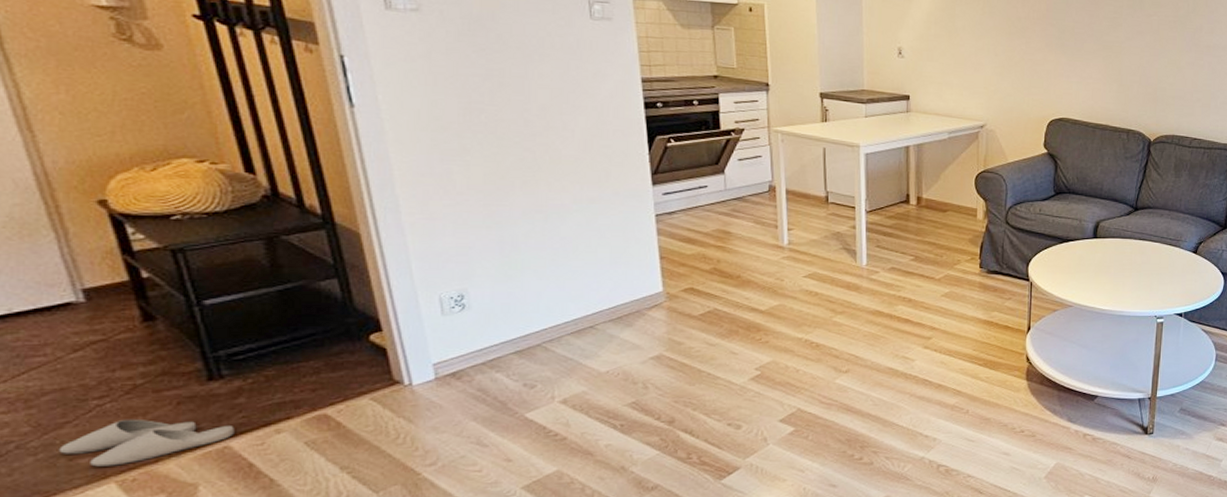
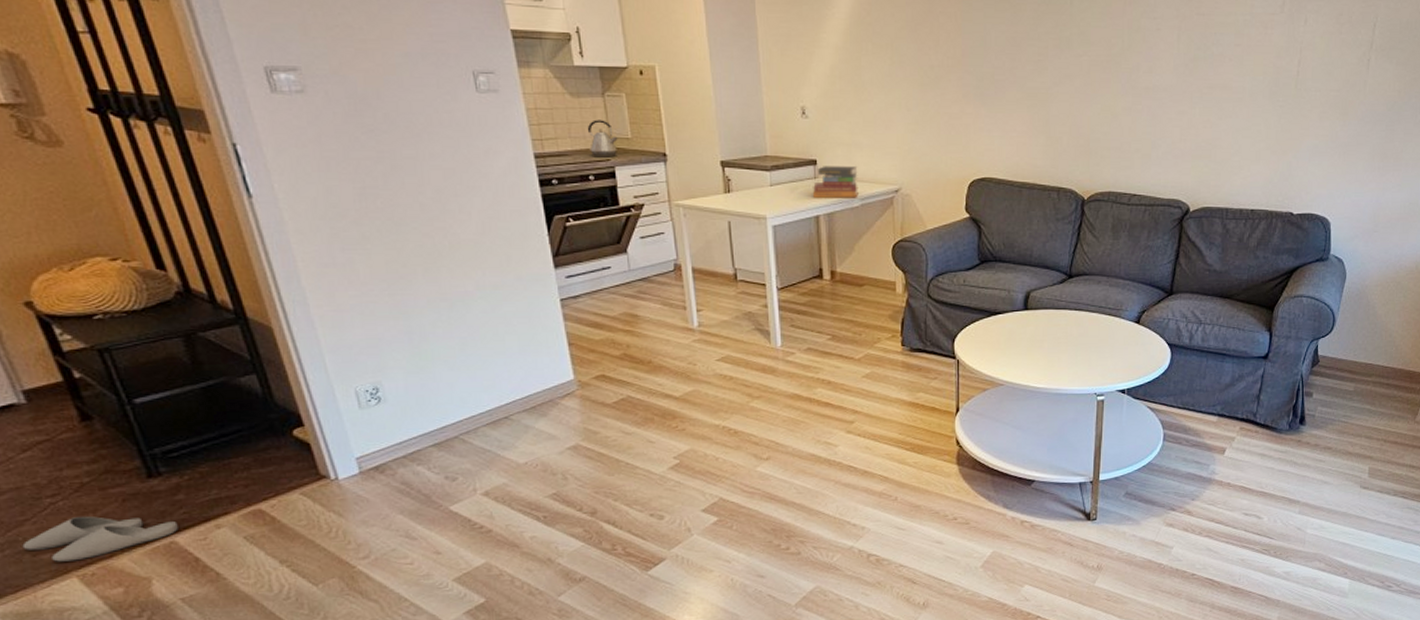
kettle: none [695,50,724,85] -> present [587,119,618,158]
books: none [905,101,947,132] -> present [813,166,858,198]

